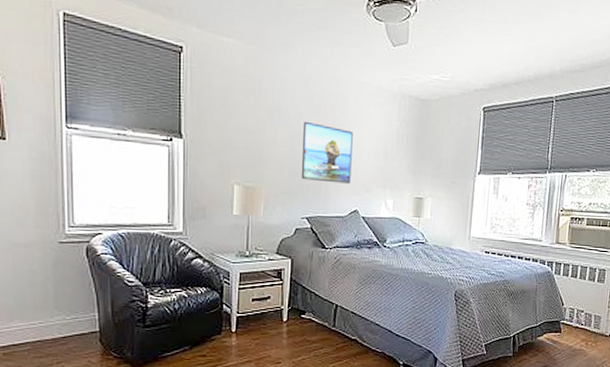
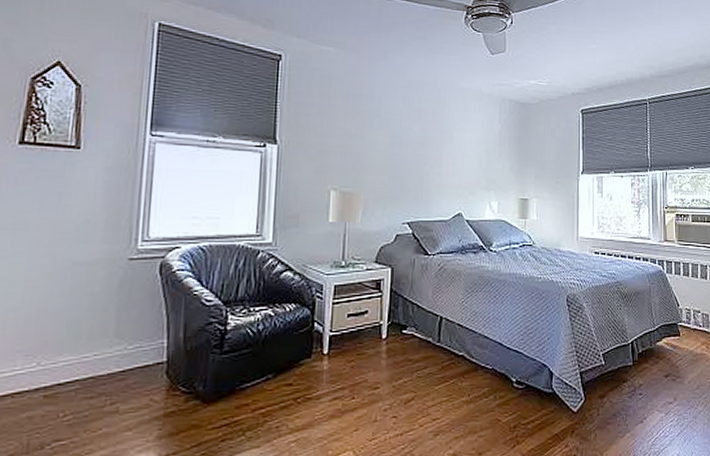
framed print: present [301,121,353,184] -> none [401,125,455,186]

